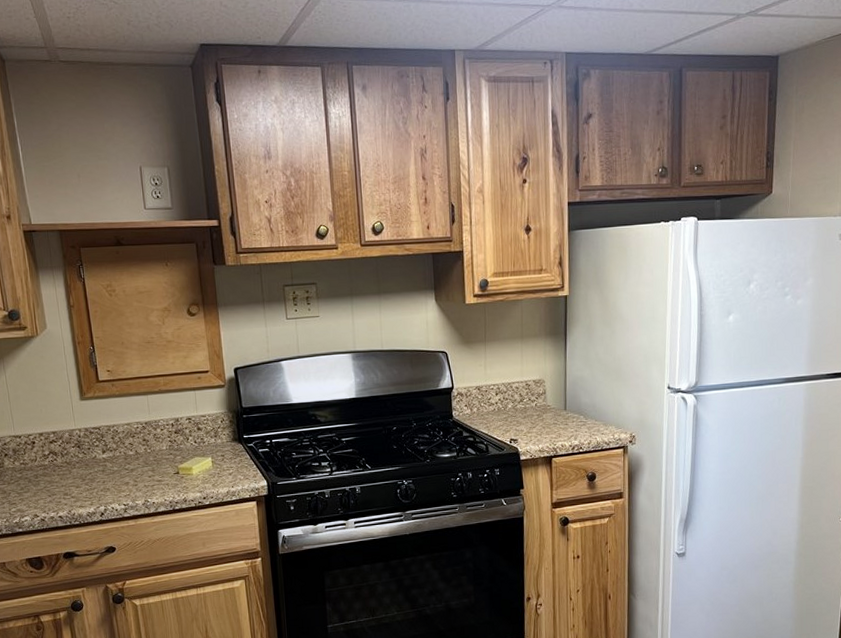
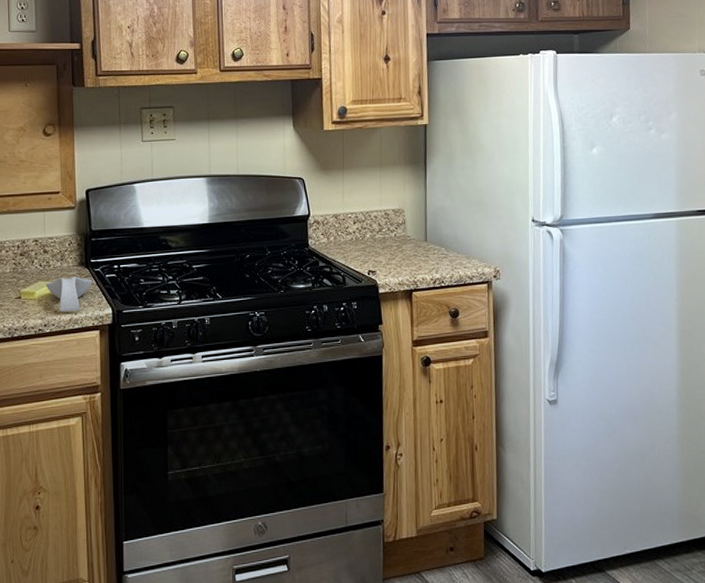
spoon rest: none [202,452,246,485] -> present [46,277,92,312]

